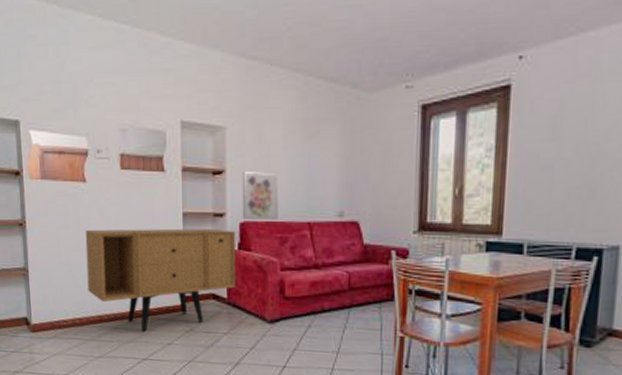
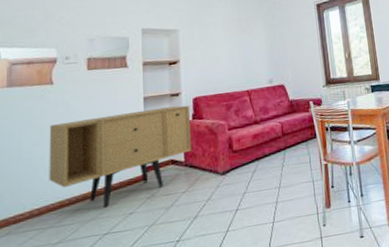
wall art: present [242,172,278,220] -> none [193,58,224,95]

